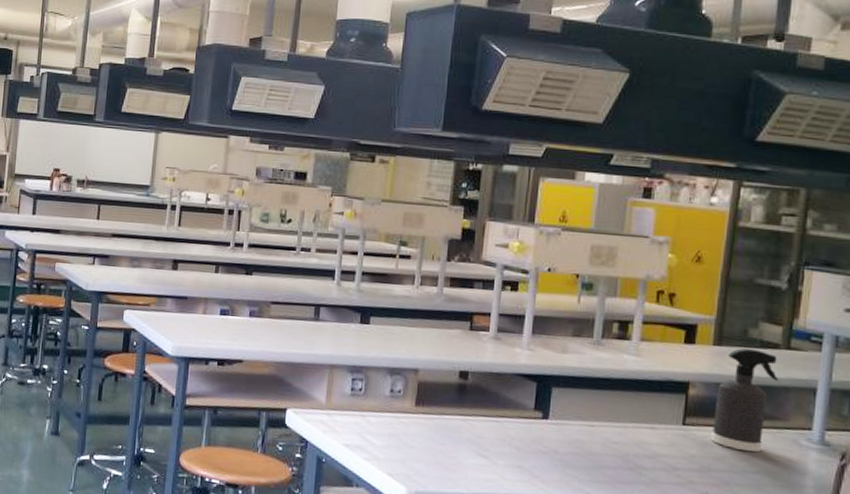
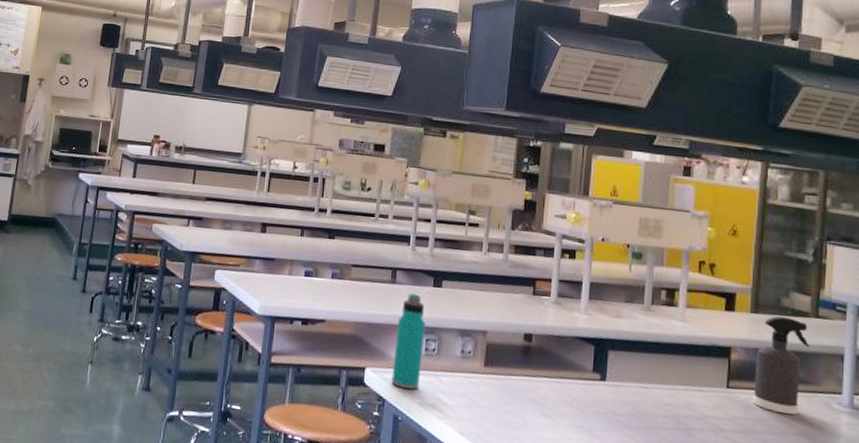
water bottle: none [315,331,352,431] -> present [391,293,426,390]

